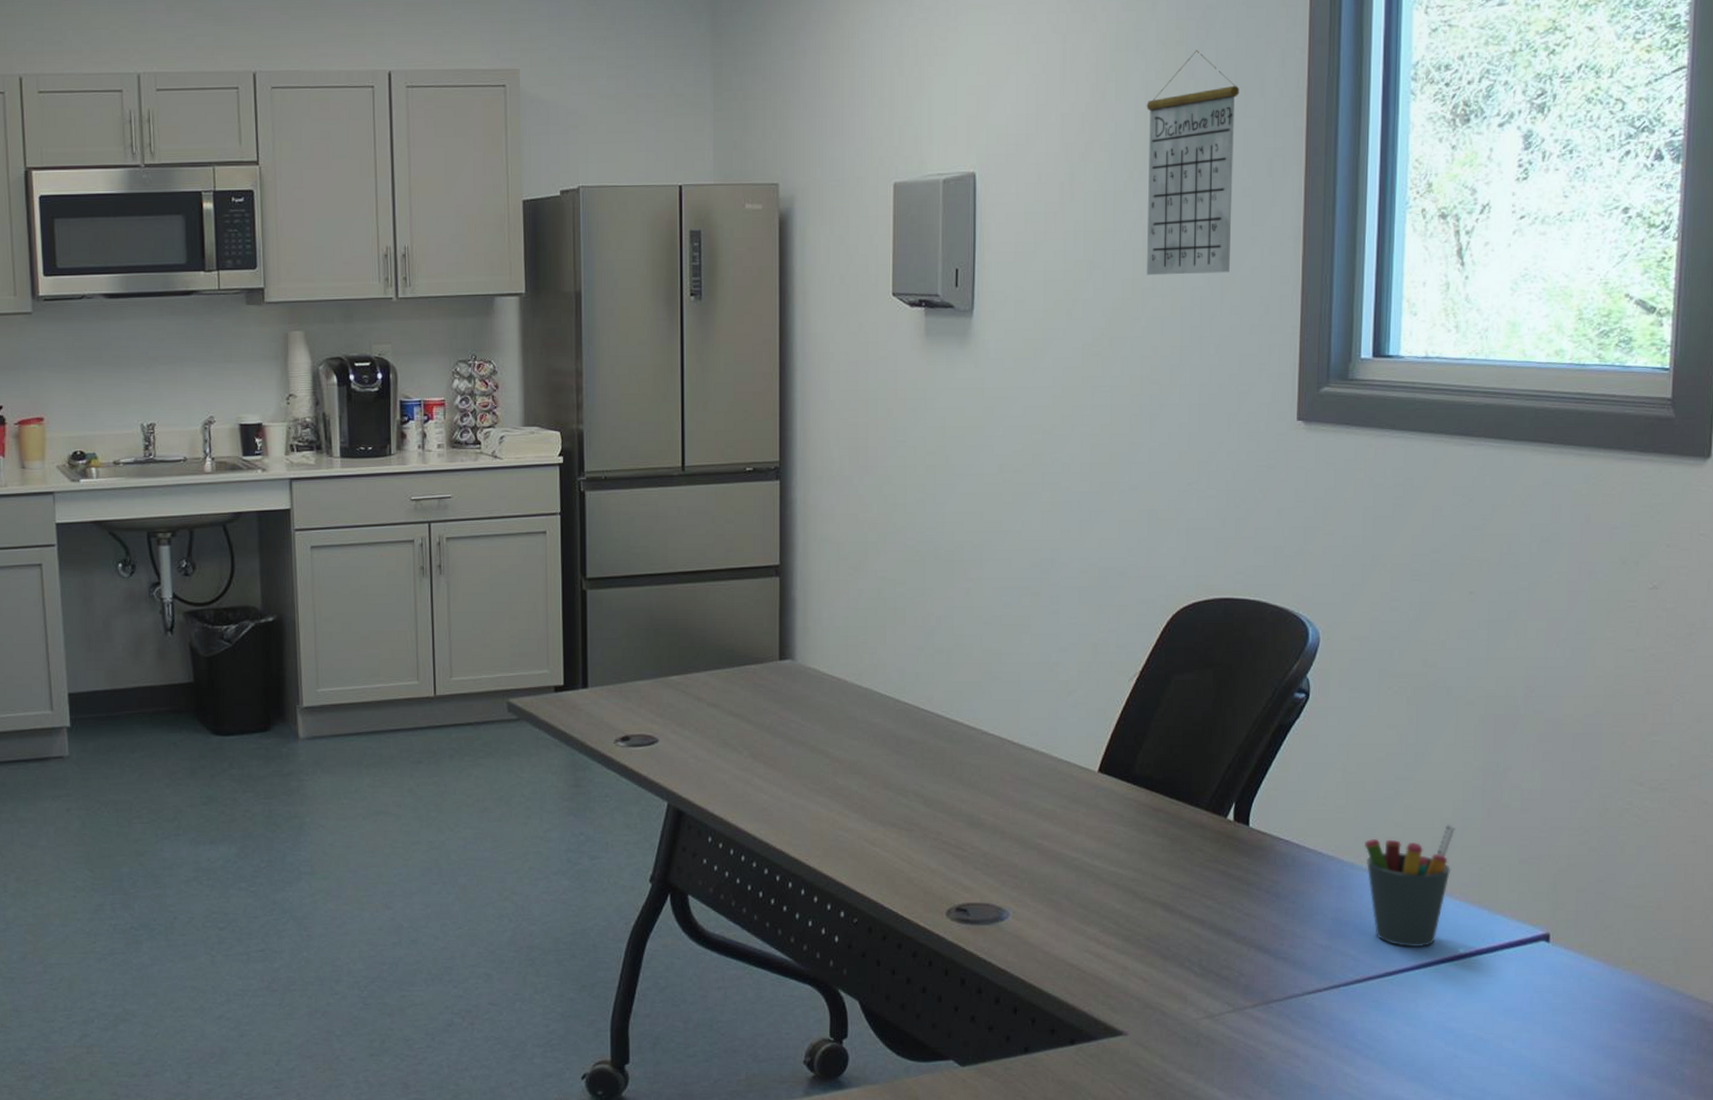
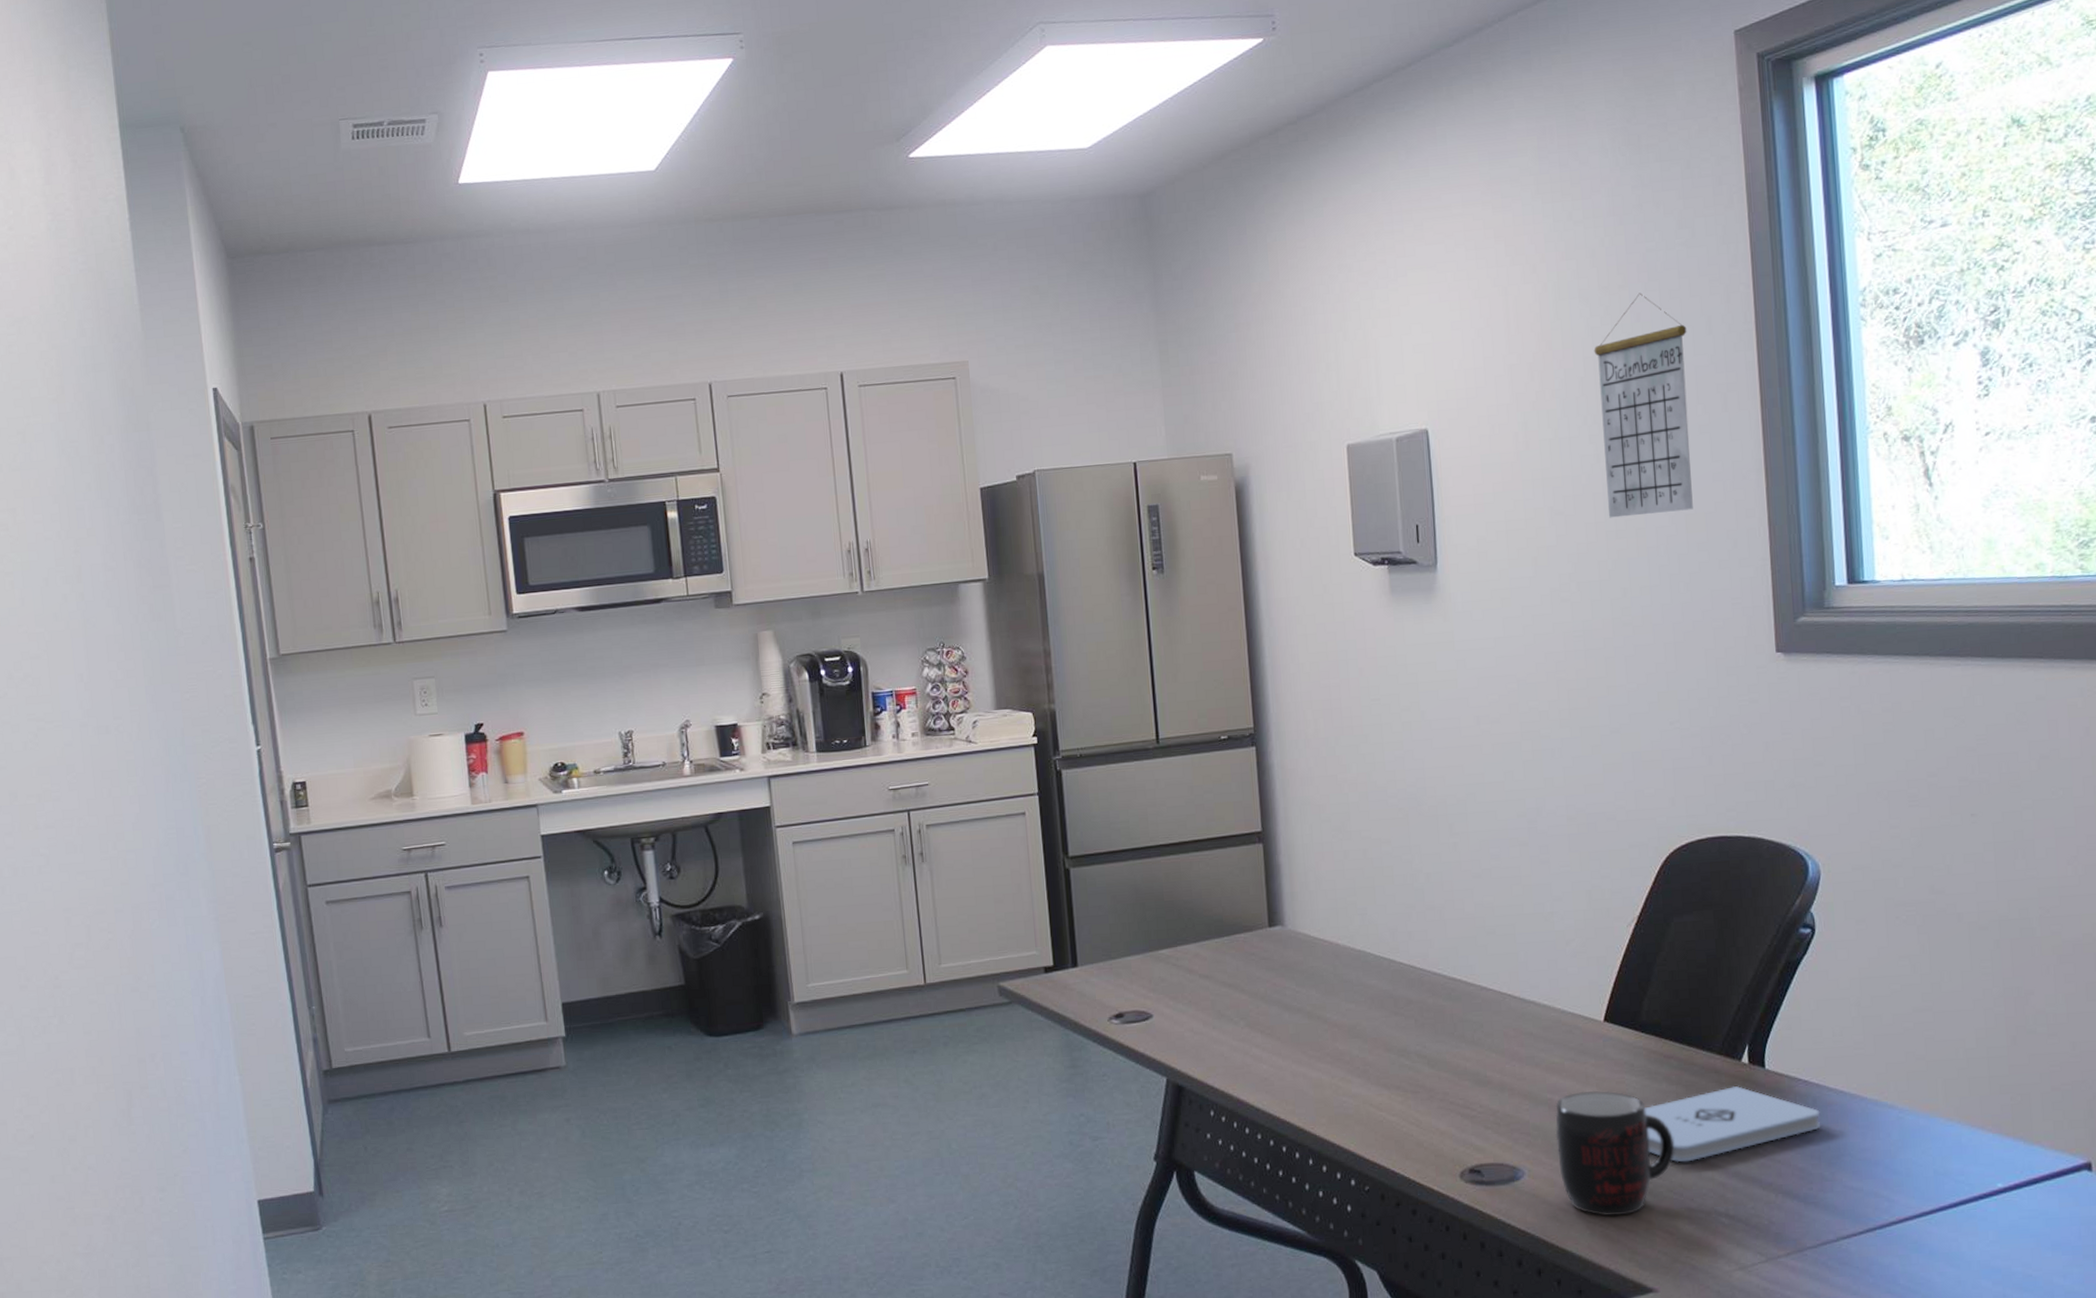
mug: none [1042,838,1156,960] -> present [1555,1090,1675,1217]
notepad: none [1129,842,1298,912] -> present [1643,1086,1820,1163]
pen holder: present [1365,824,1455,947] -> none [1887,1054,1981,1184]

